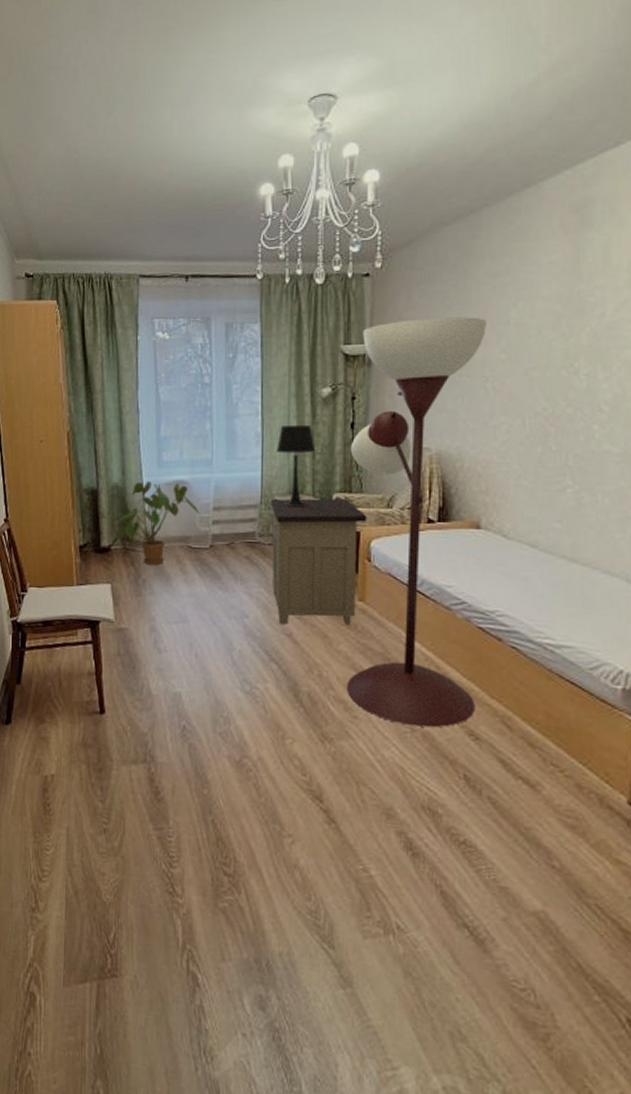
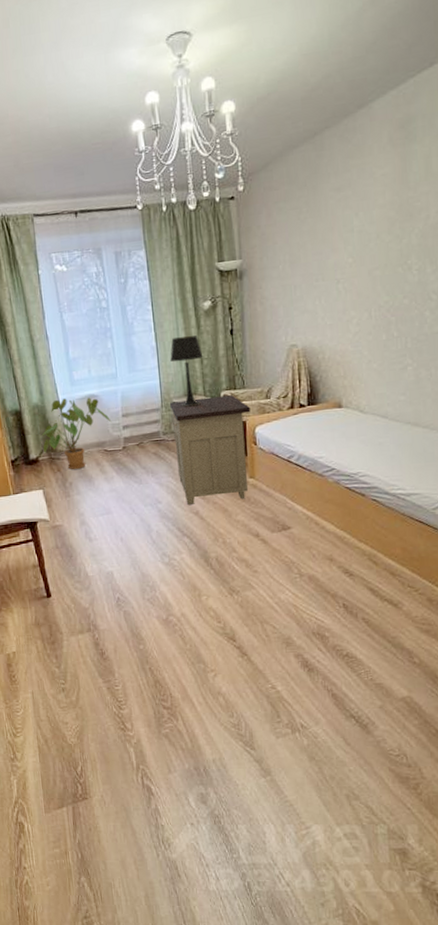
floor lamp: present [347,317,486,728] -> none [231,228,348,572]

